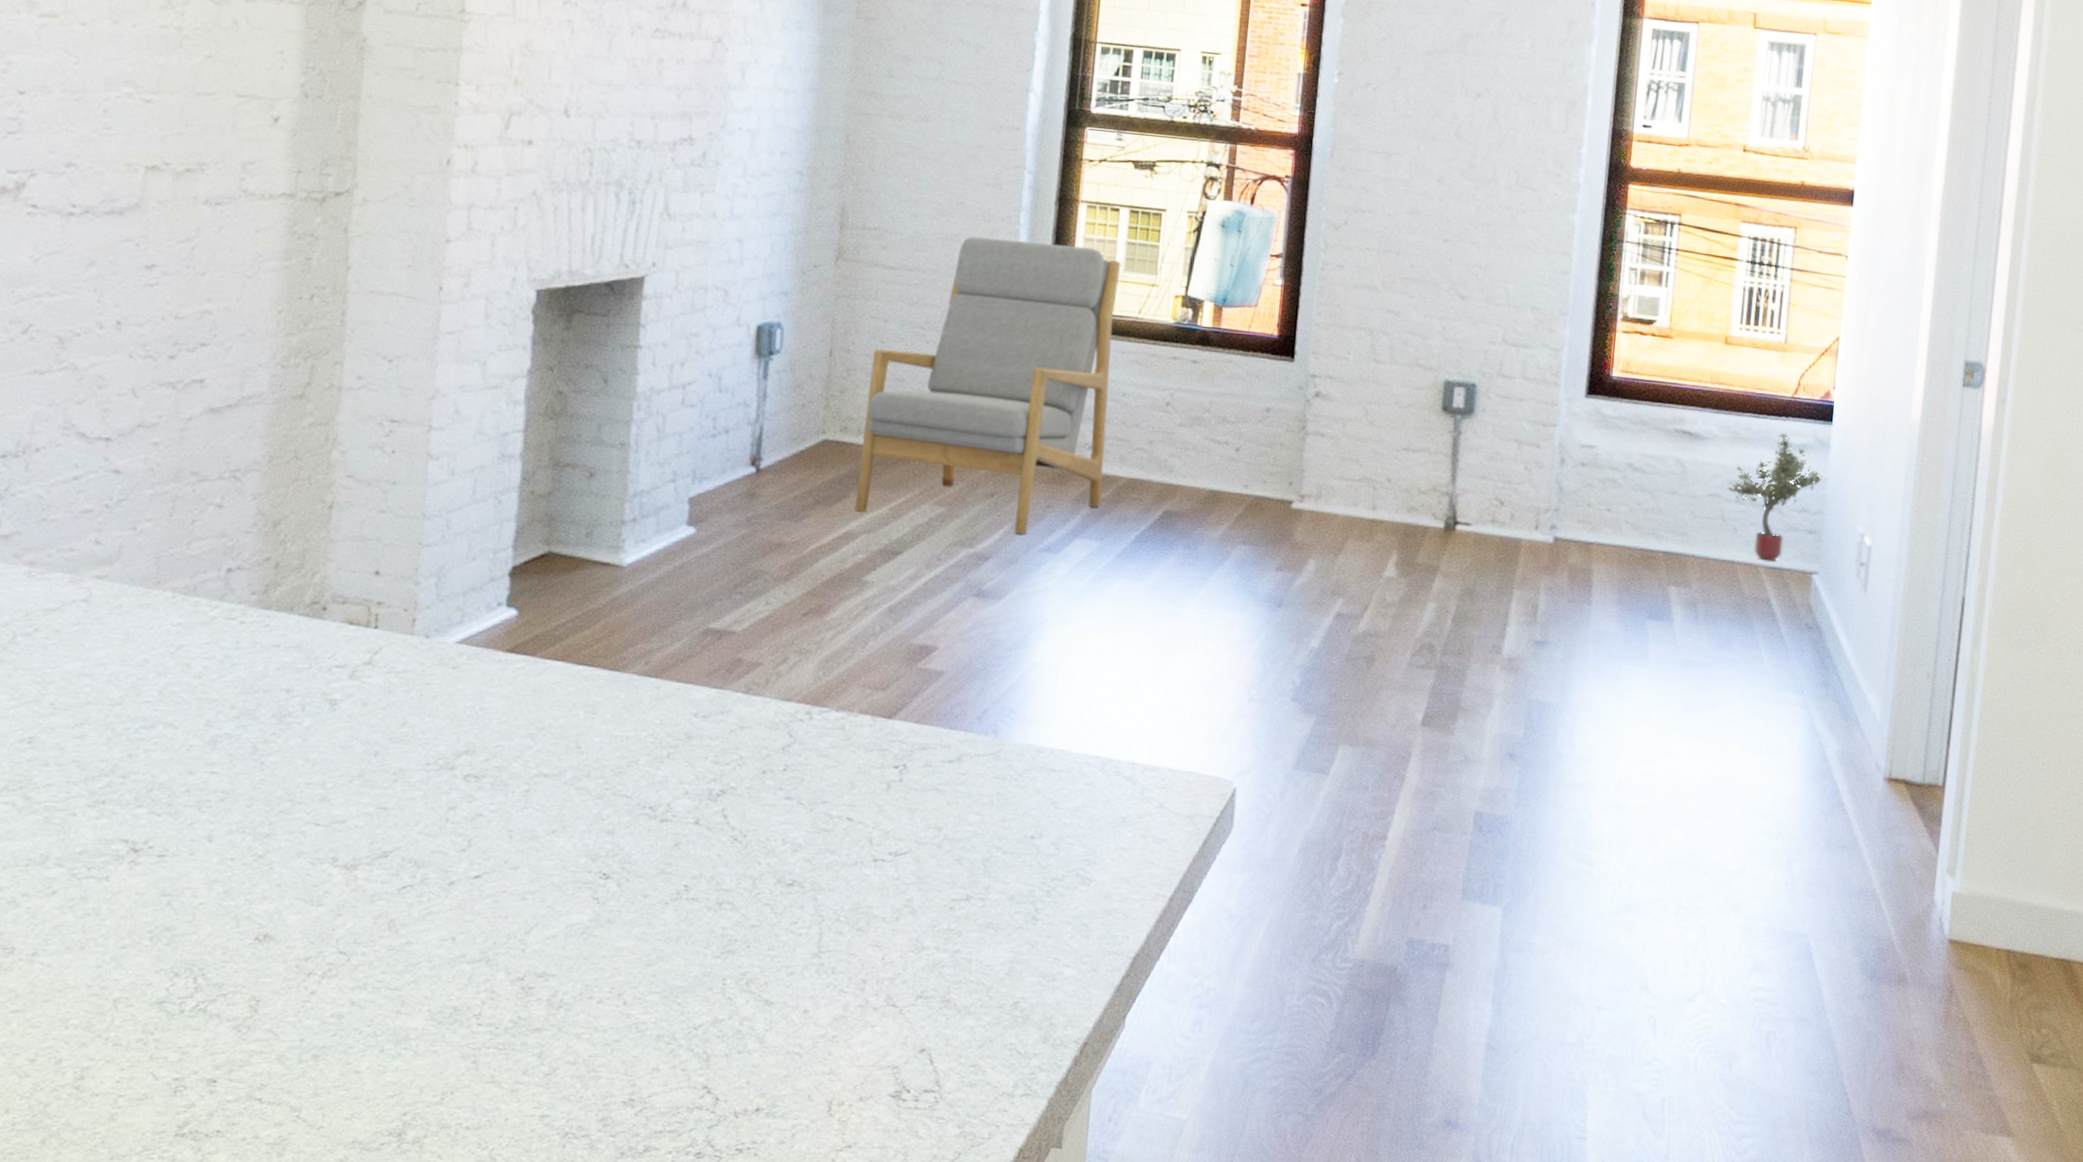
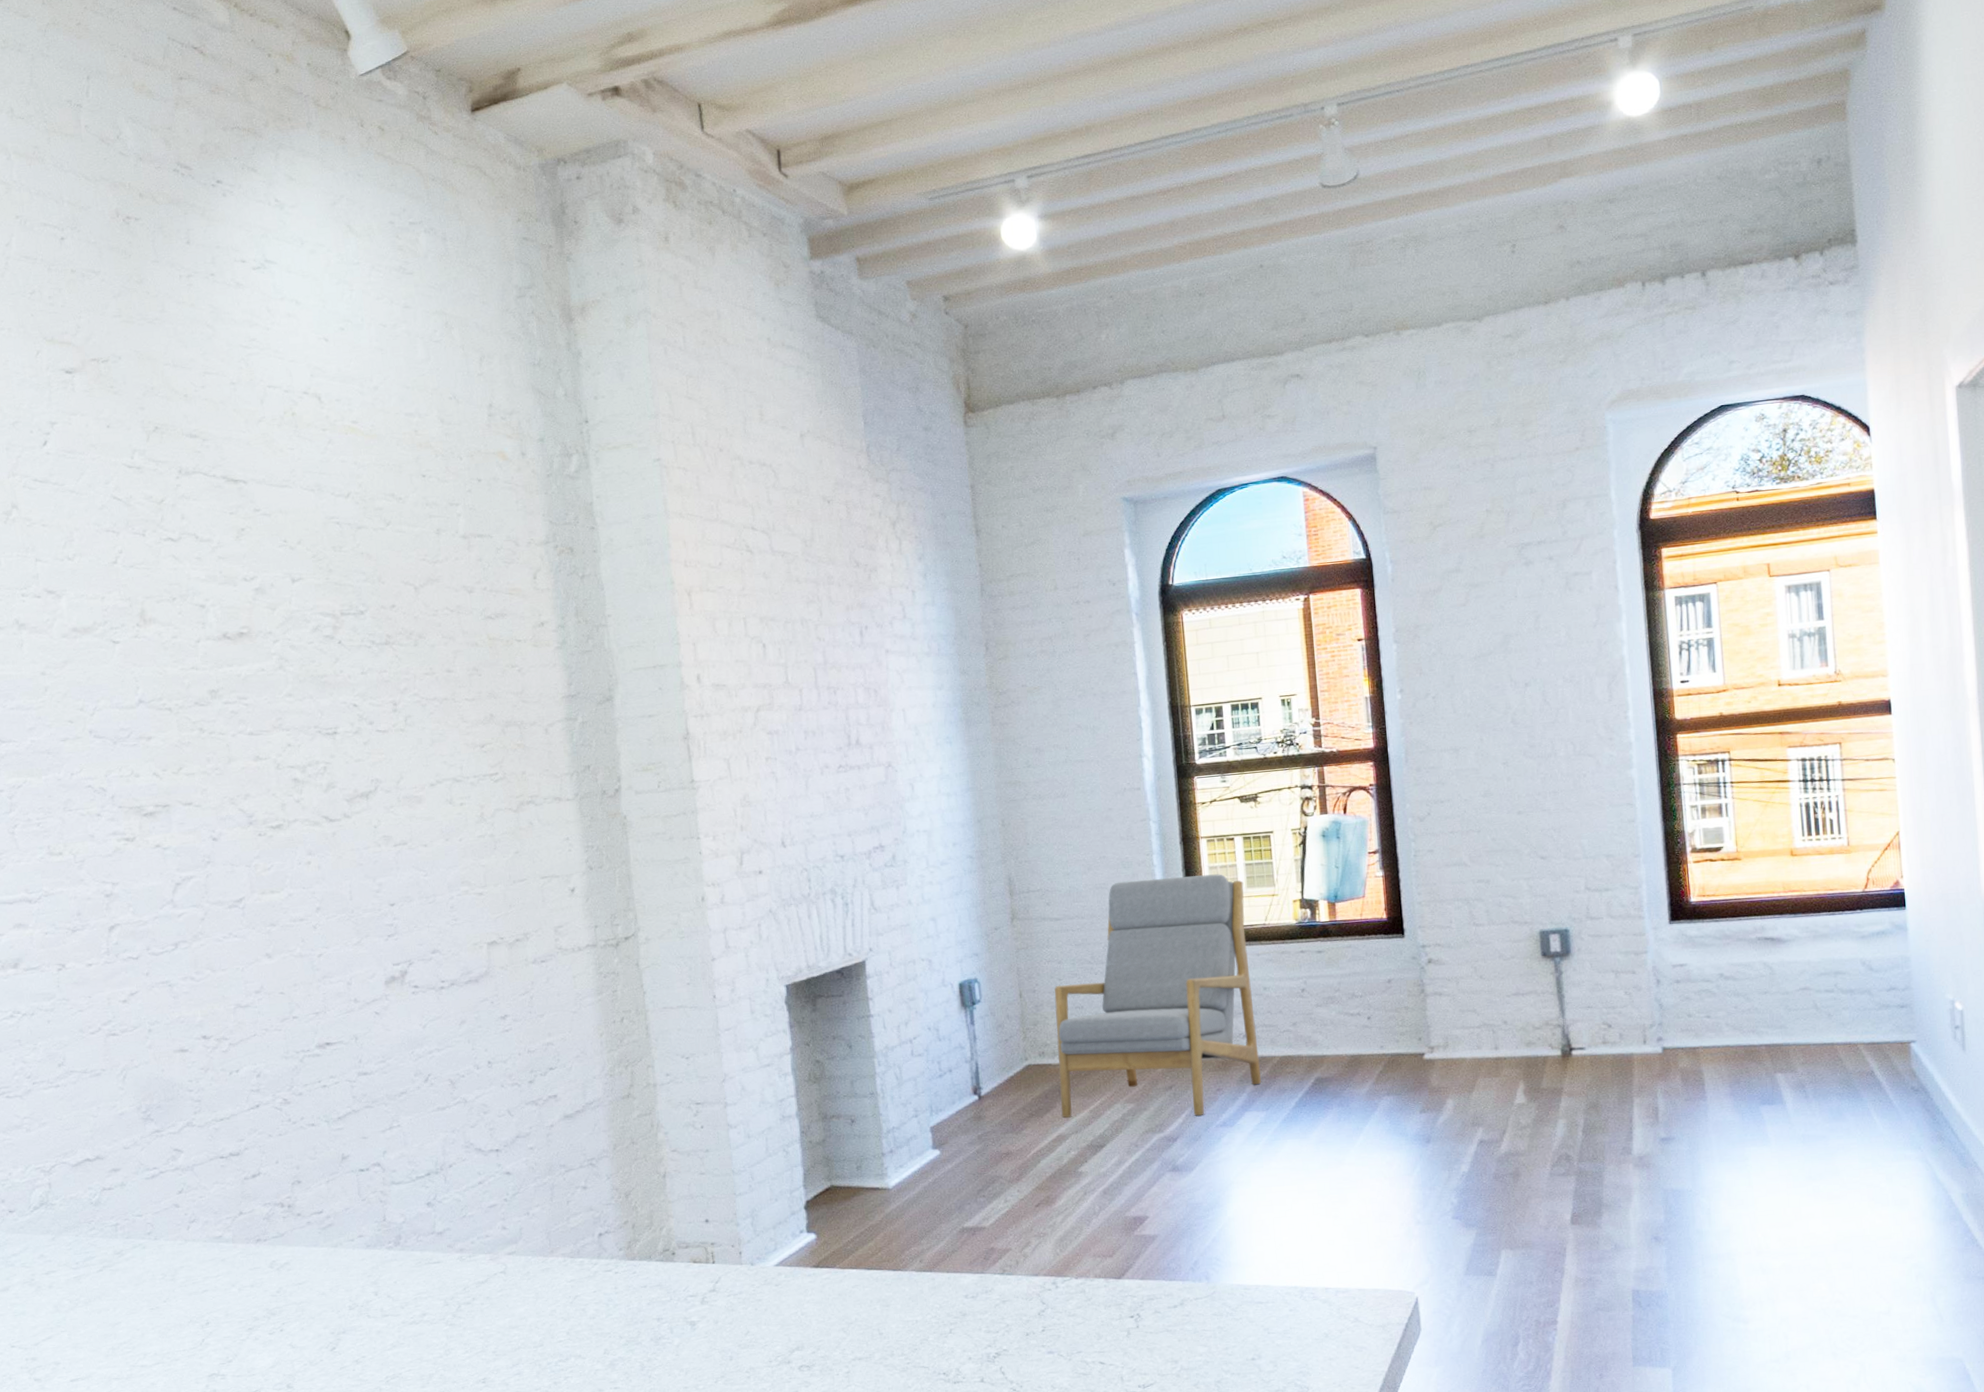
potted tree: present [1727,432,1821,560] -> none [1815,924,1904,1038]

